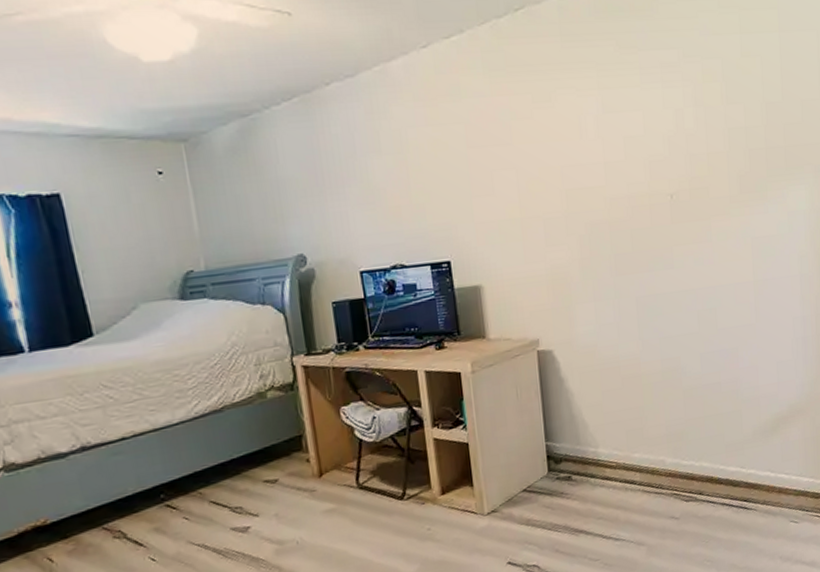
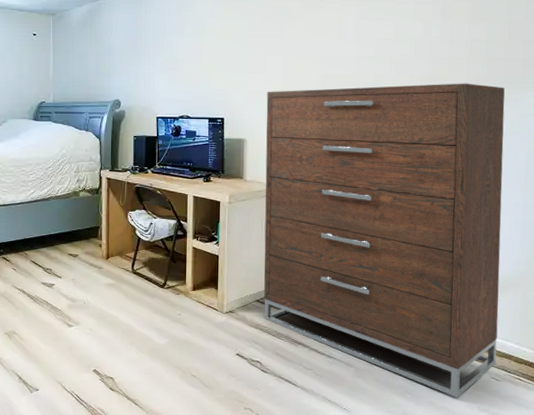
dresser: none [500,181,793,553] -> present [264,83,505,398]

